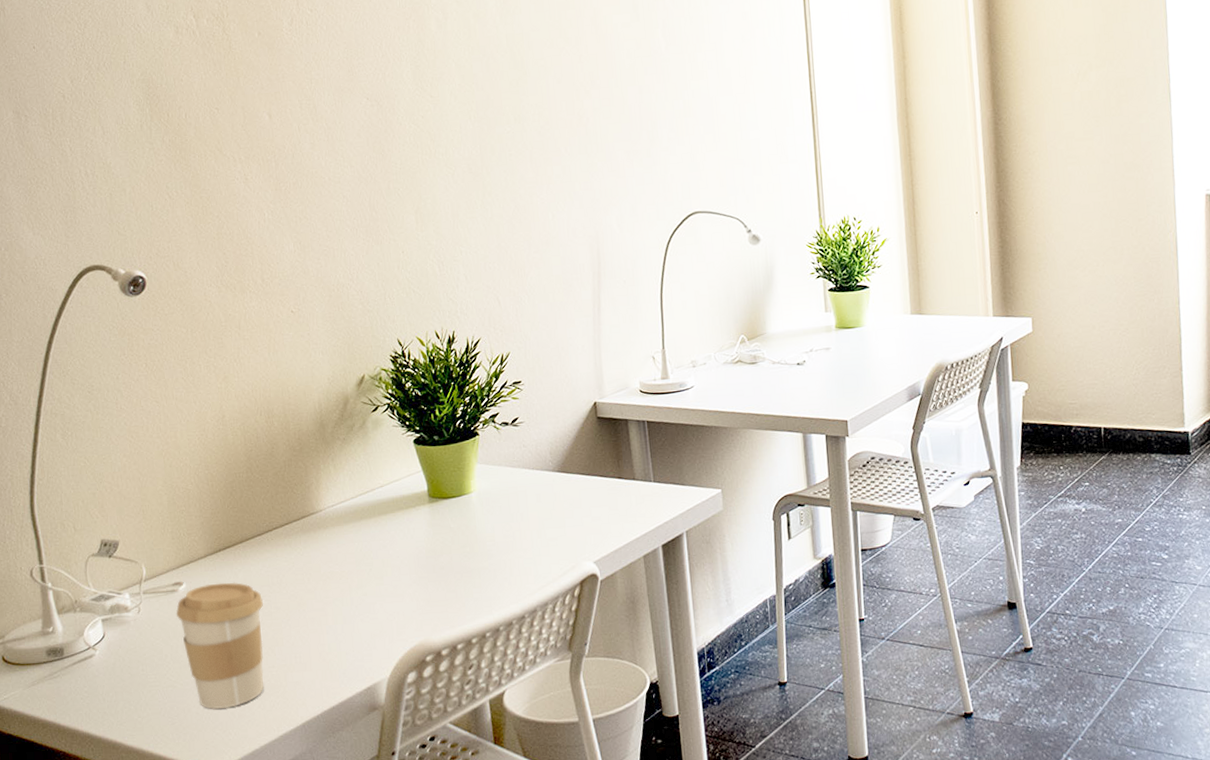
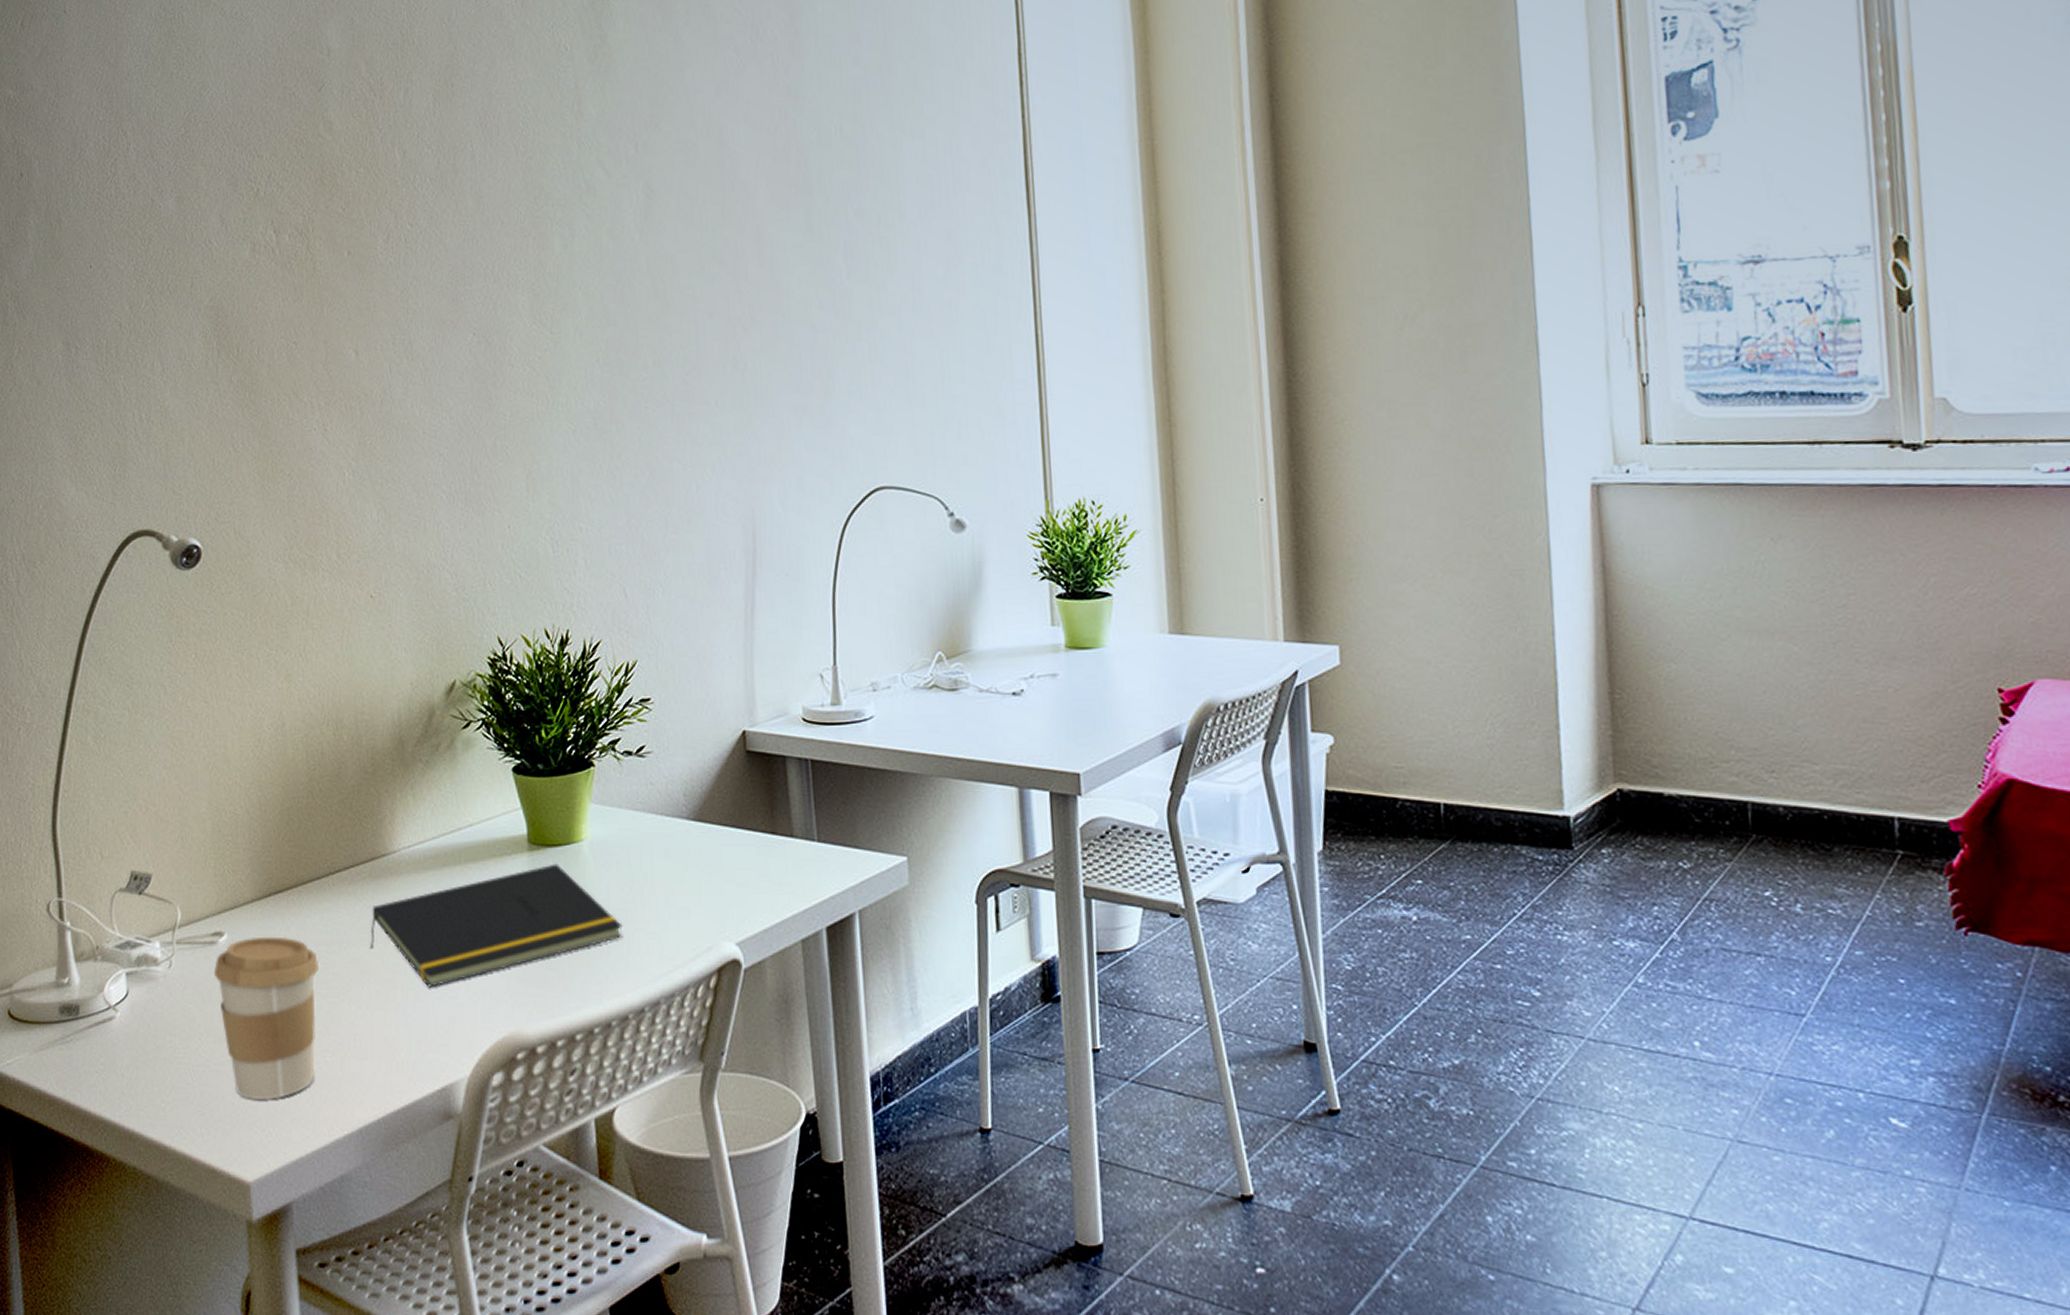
notepad: none [304,511,506,613] -> present [369,863,623,988]

